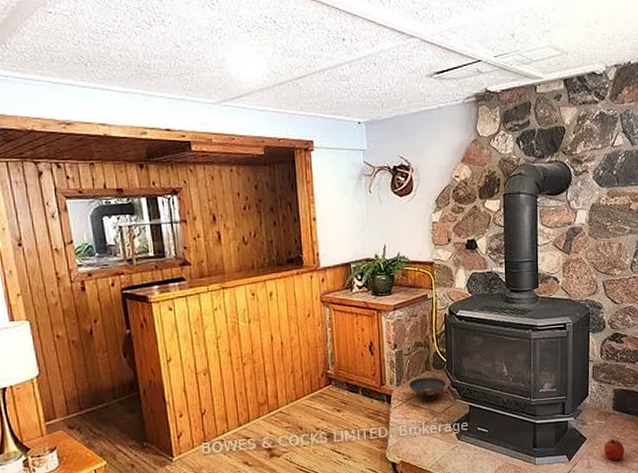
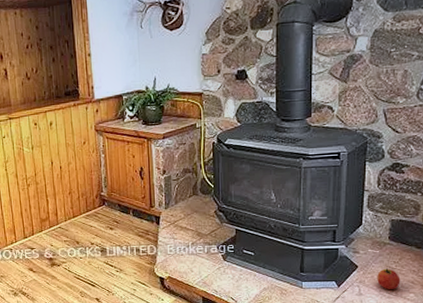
decorative bowl: present [408,375,447,401] -> none [176,199,214,223]

